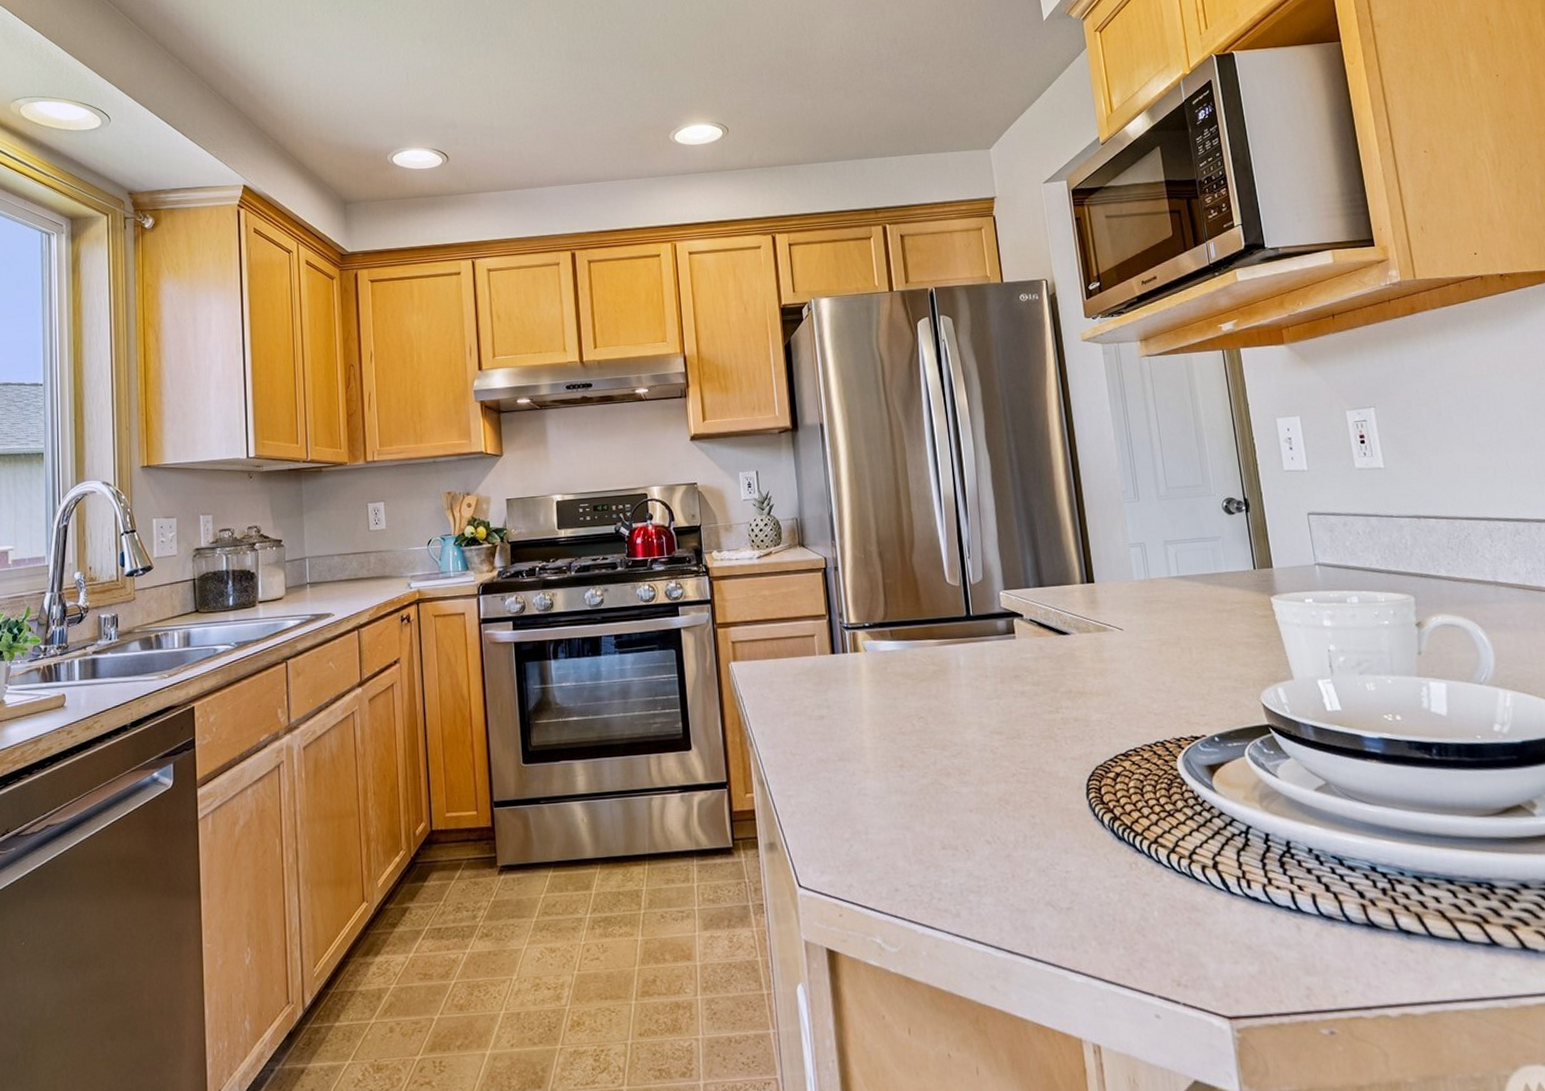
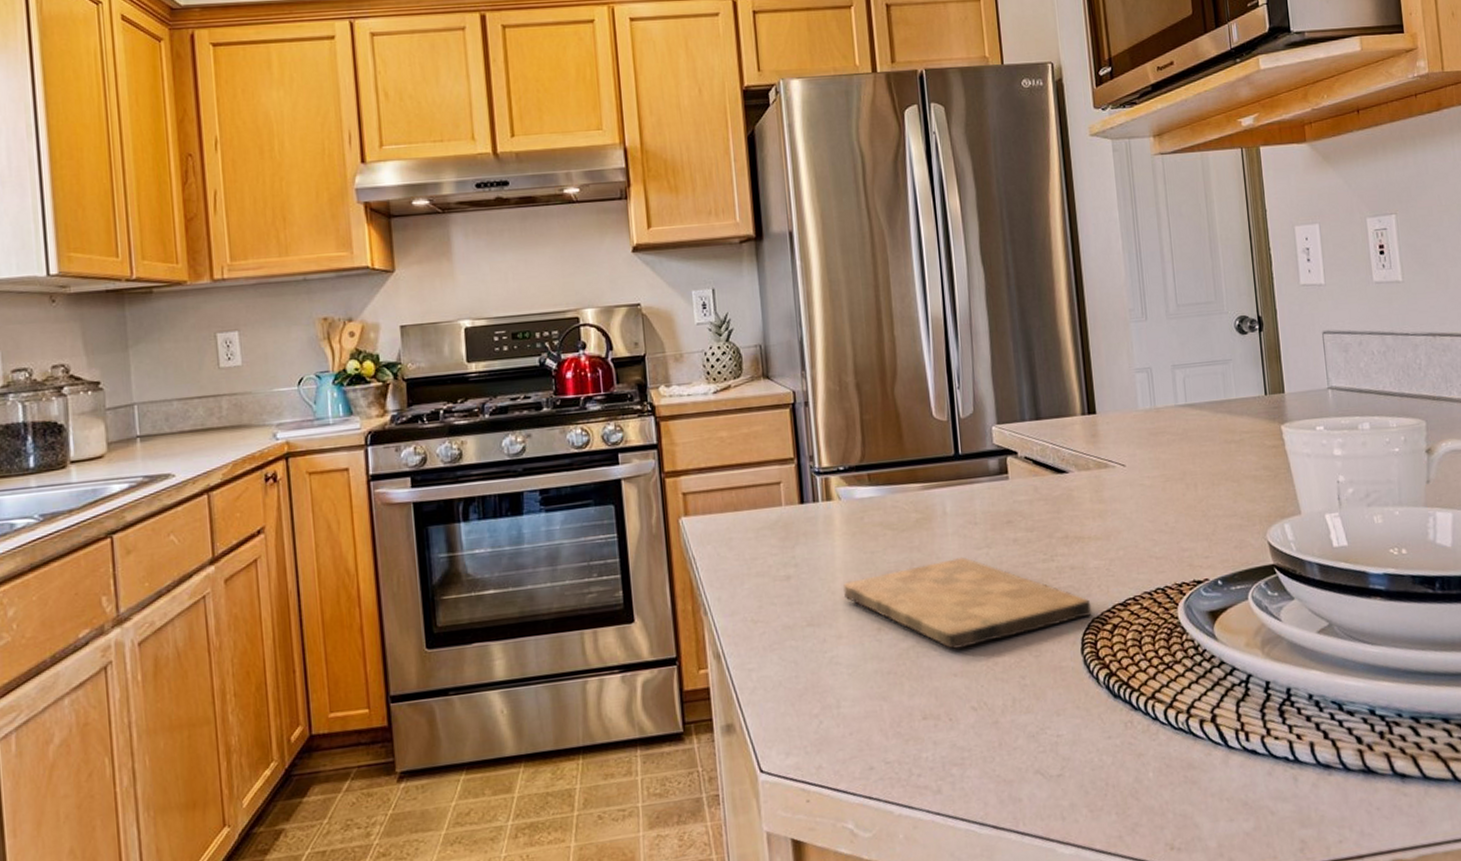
cutting board: none [870,705,1096,788] -> present [843,556,1092,650]

